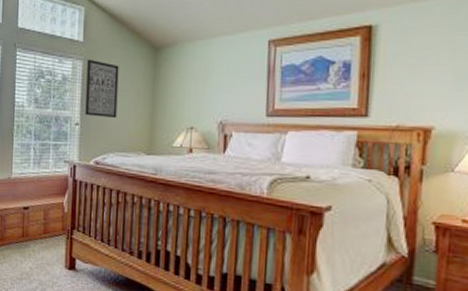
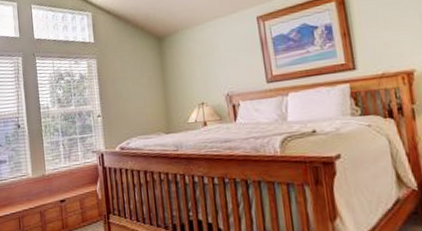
wall art: present [85,59,119,119] -> none [100,56,134,108]

